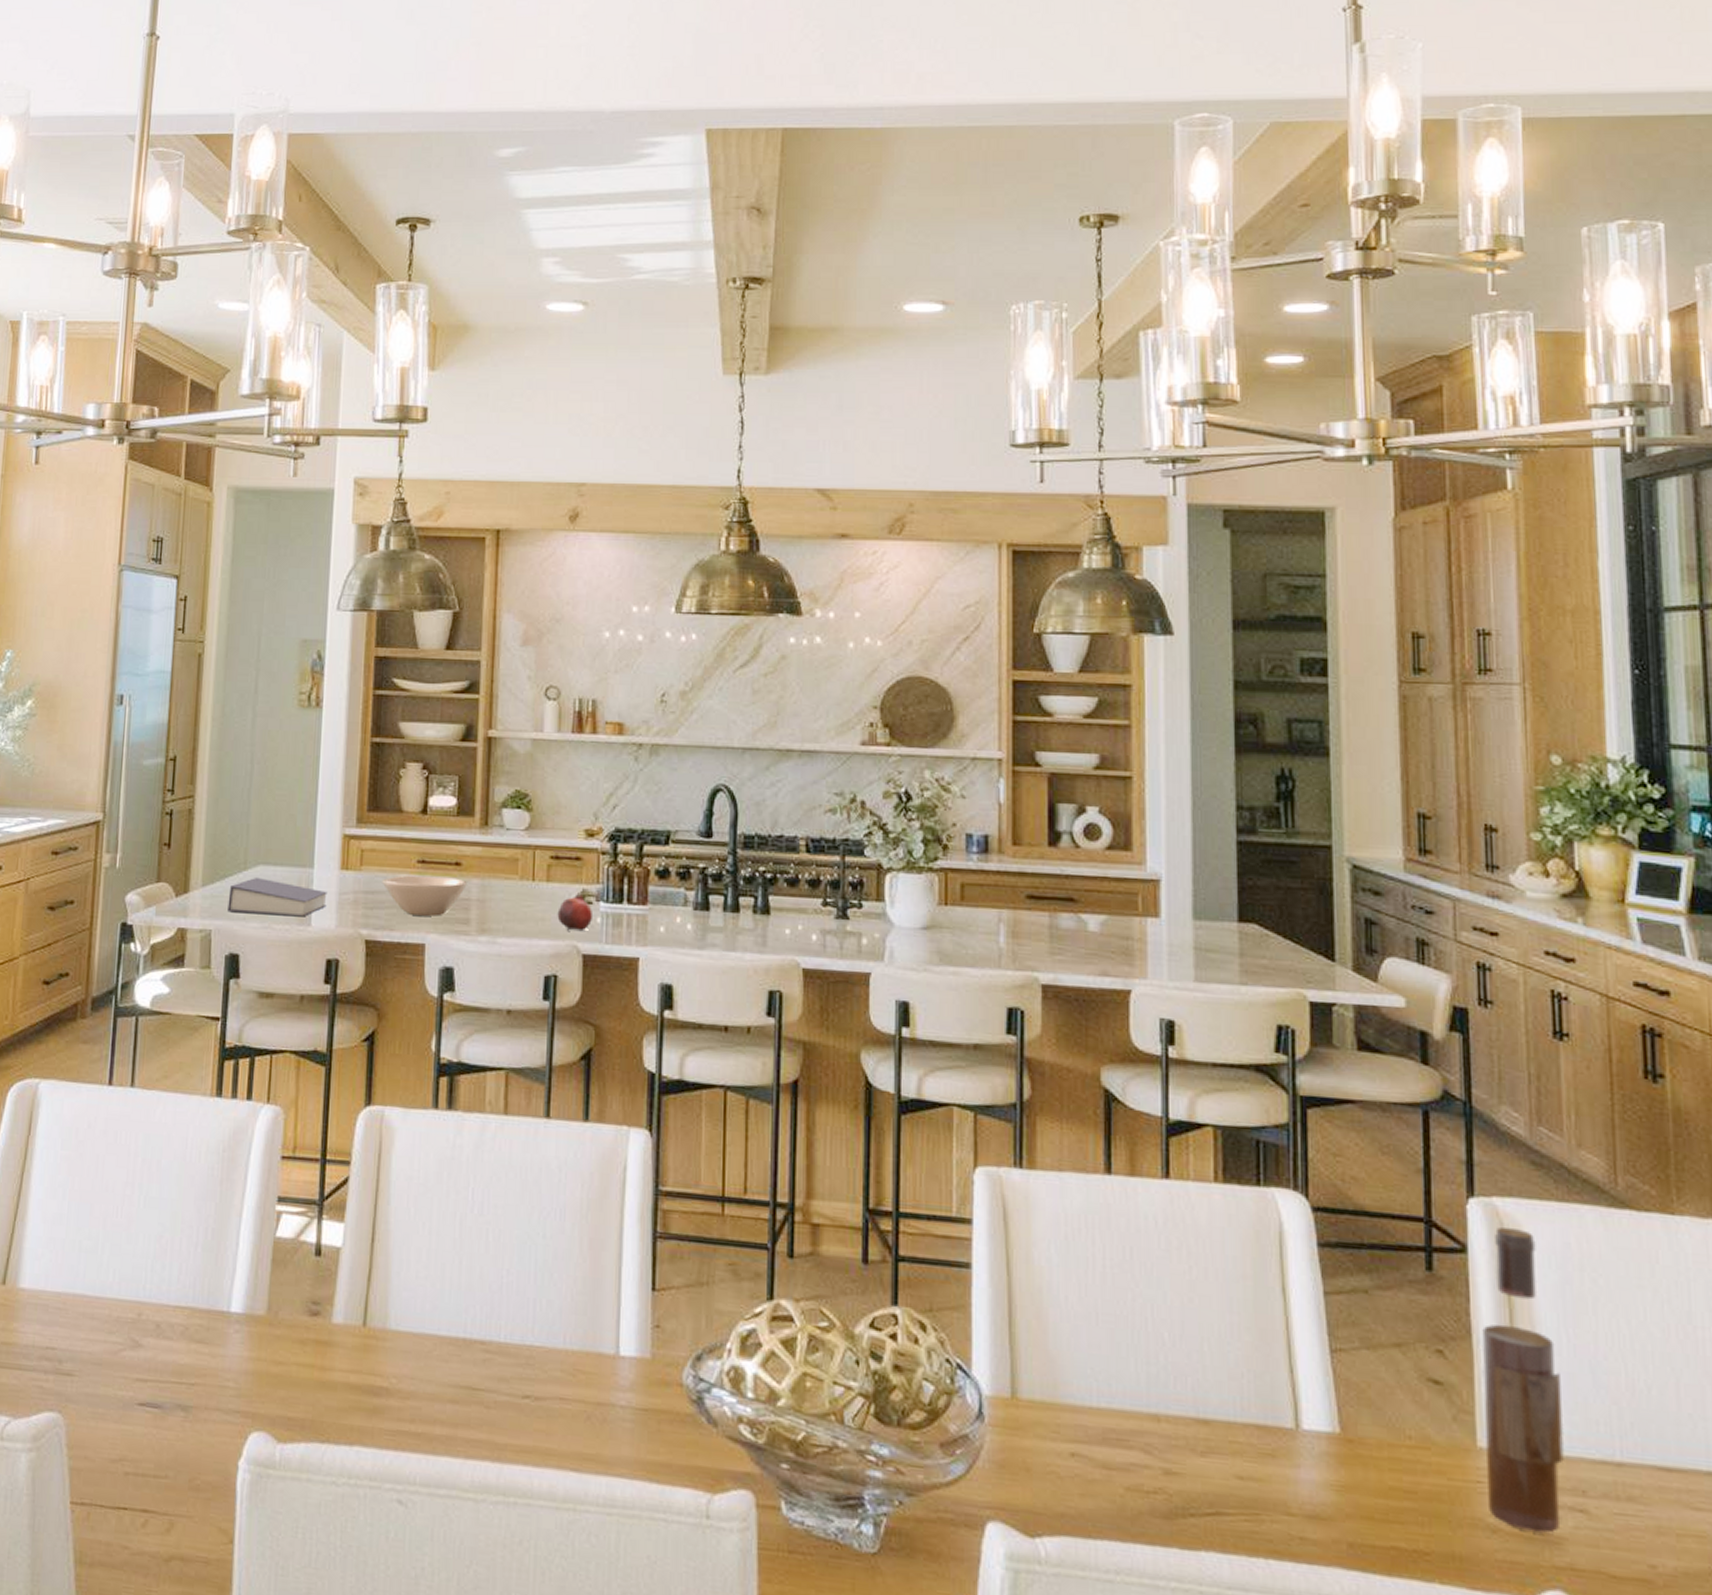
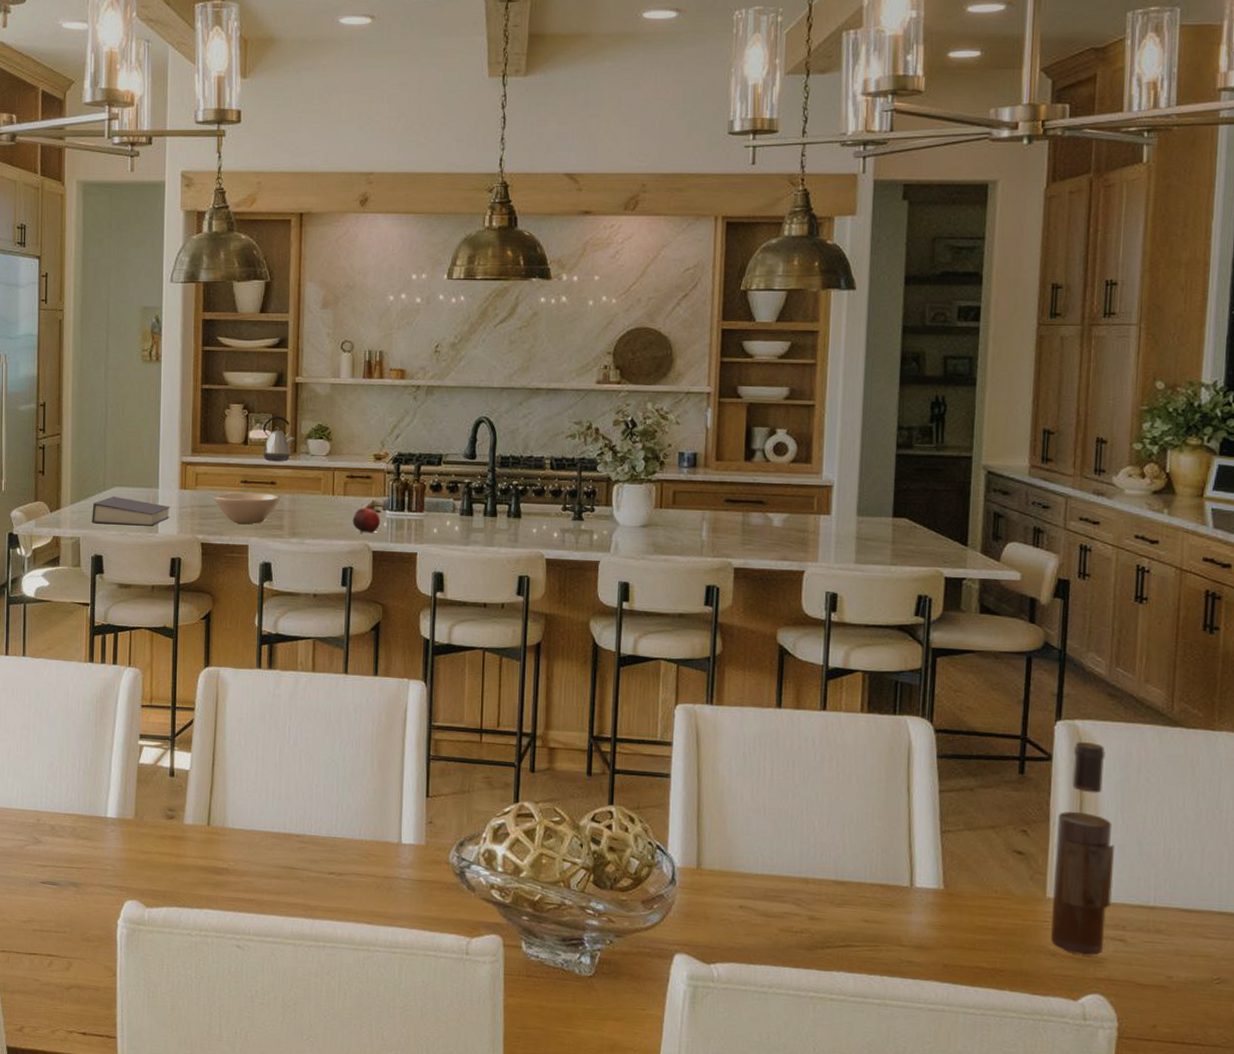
kettle: none [443,778,486,836] -> present [260,415,295,461]

